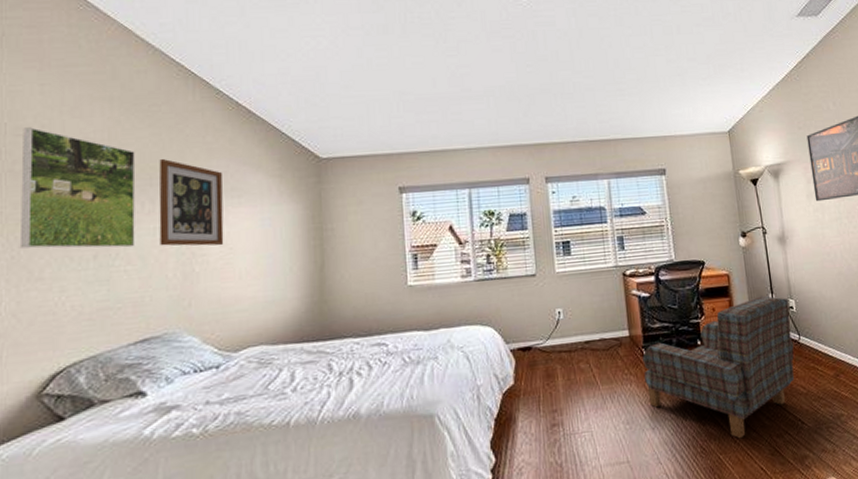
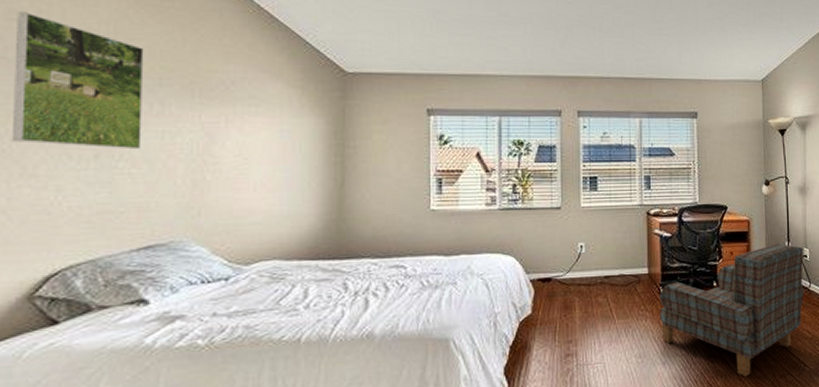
wall art: present [159,159,224,246] -> none [168,59,239,155]

